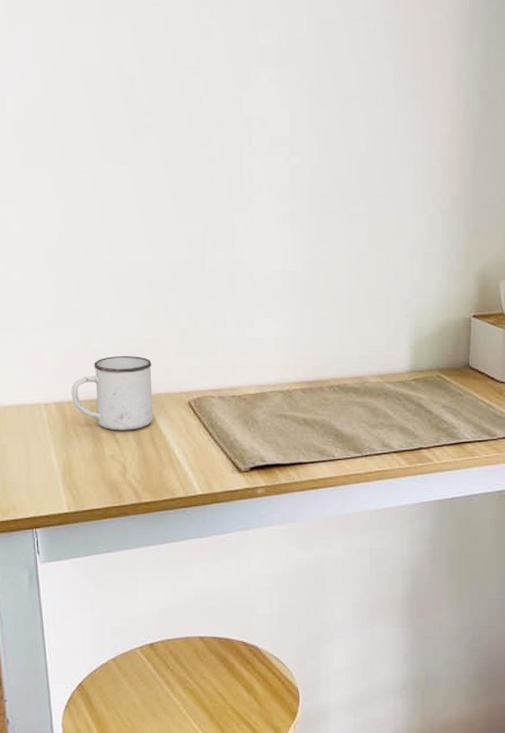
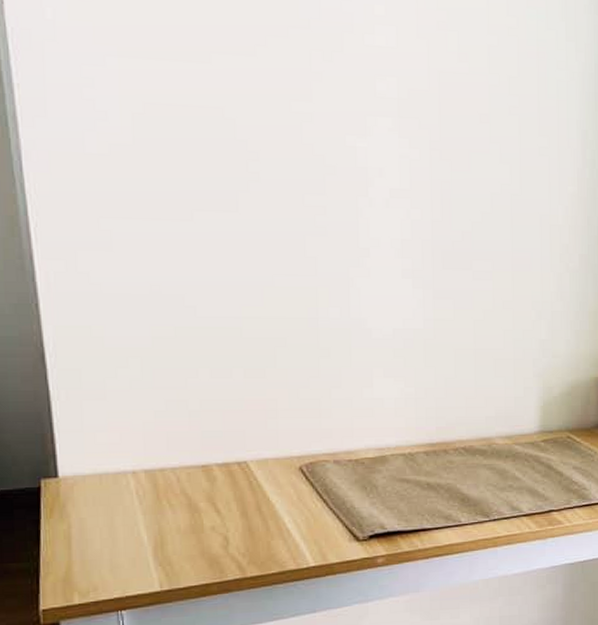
mug: present [71,356,153,431] -> none [164,418,260,500]

